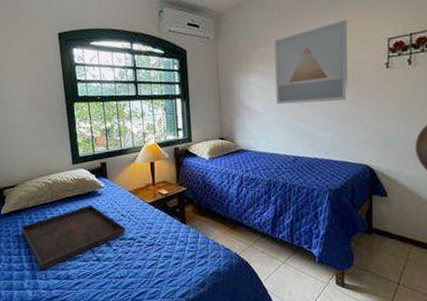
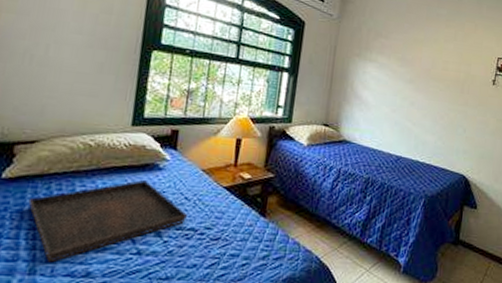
wall art: present [274,19,349,105] -> none [389,31,466,109]

